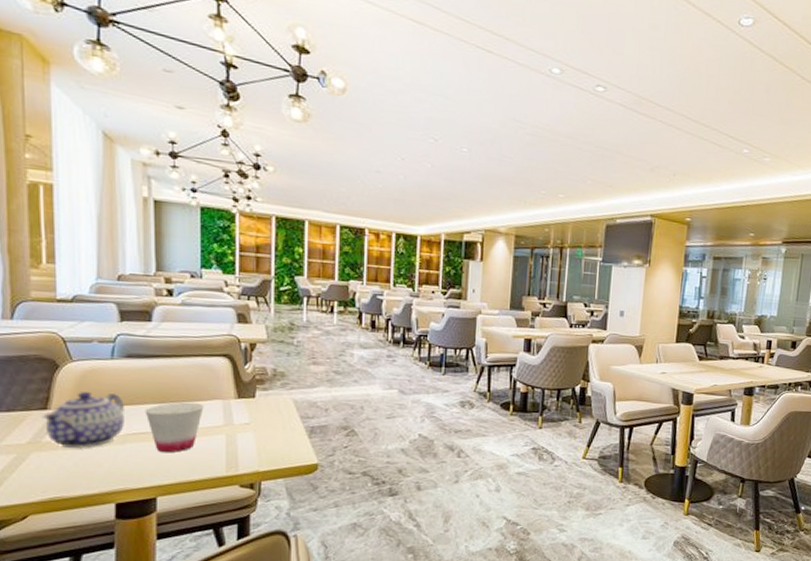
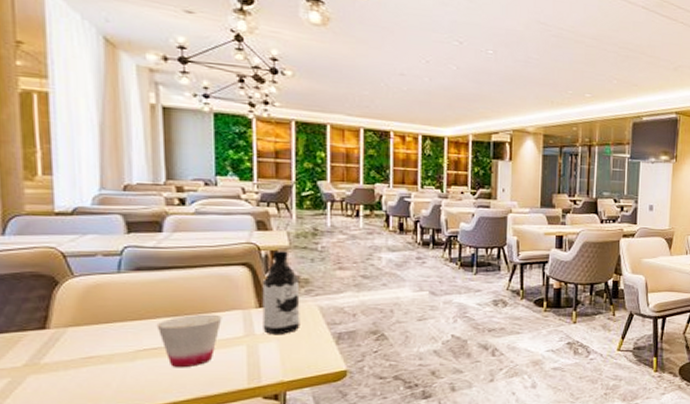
teapot: present [41,392,124,449] -> none [39,309,134,369]
water bottle: none [241,343,276,426] -> present [262,251,300,335]

